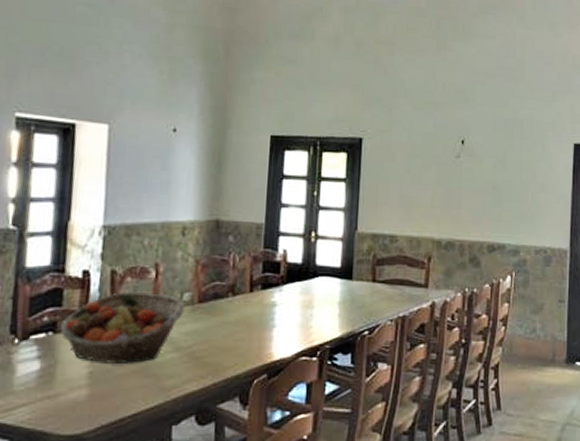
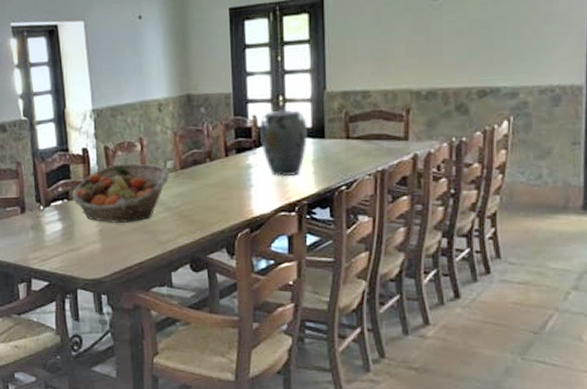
vase: none [288,247,338,317] -> present [260,110,308,176]

